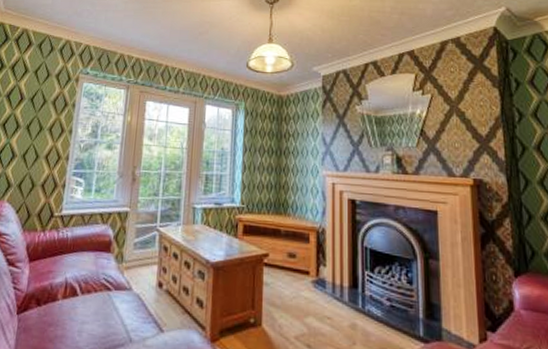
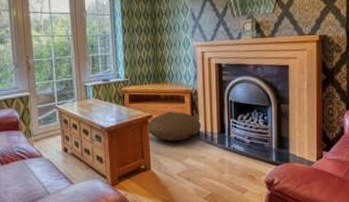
pouf: none [262,252,328,292] -> present [147,112,201,142]

